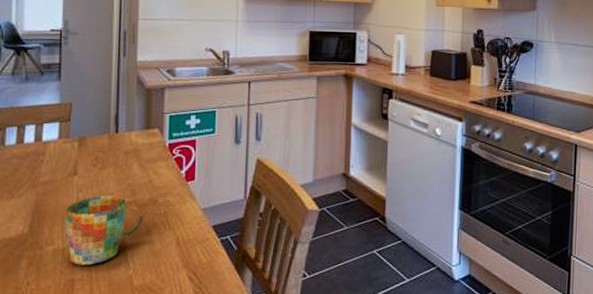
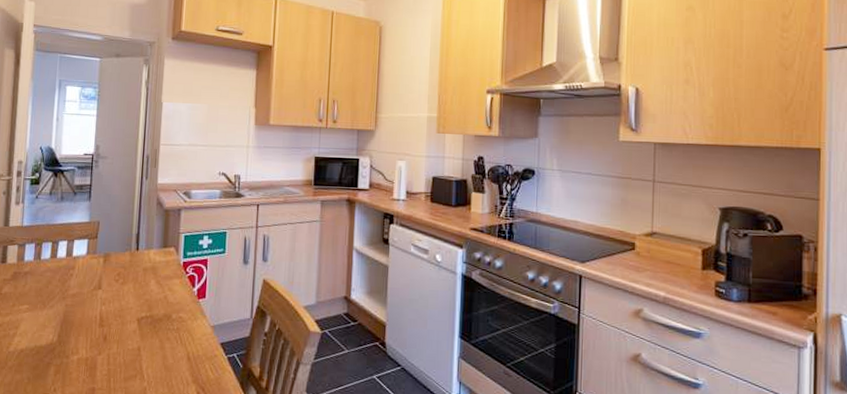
mug: present [65,195,144,265] -> none [89,309,158,376]

